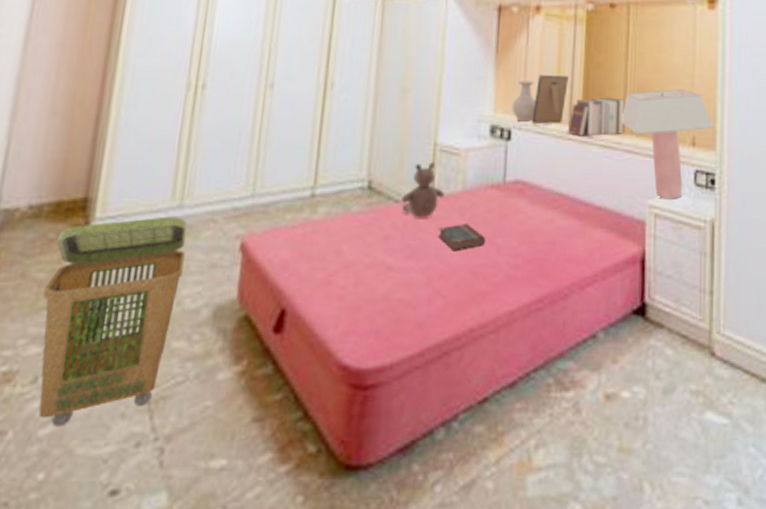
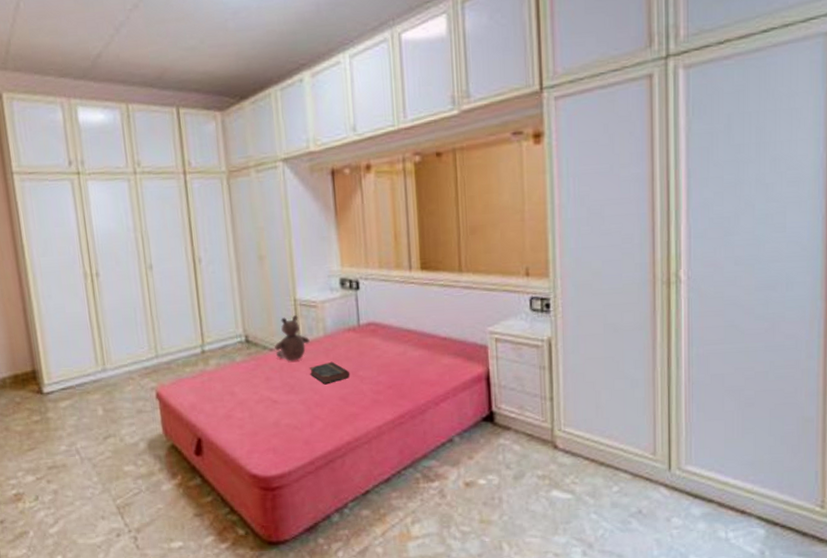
laundry basket: present [38,216,188,427] -> none [22,378,120,527]
vase: present [512,80,537,122] -> none [356,235,378,272]
picture frame: present [531,75,569,125] -> none [375,227,405,274]
books: present [567,97,625,137] -> none [408,241,461,279]
table lamp: present [621,88,714,200] -> none [457,225,546,325]

